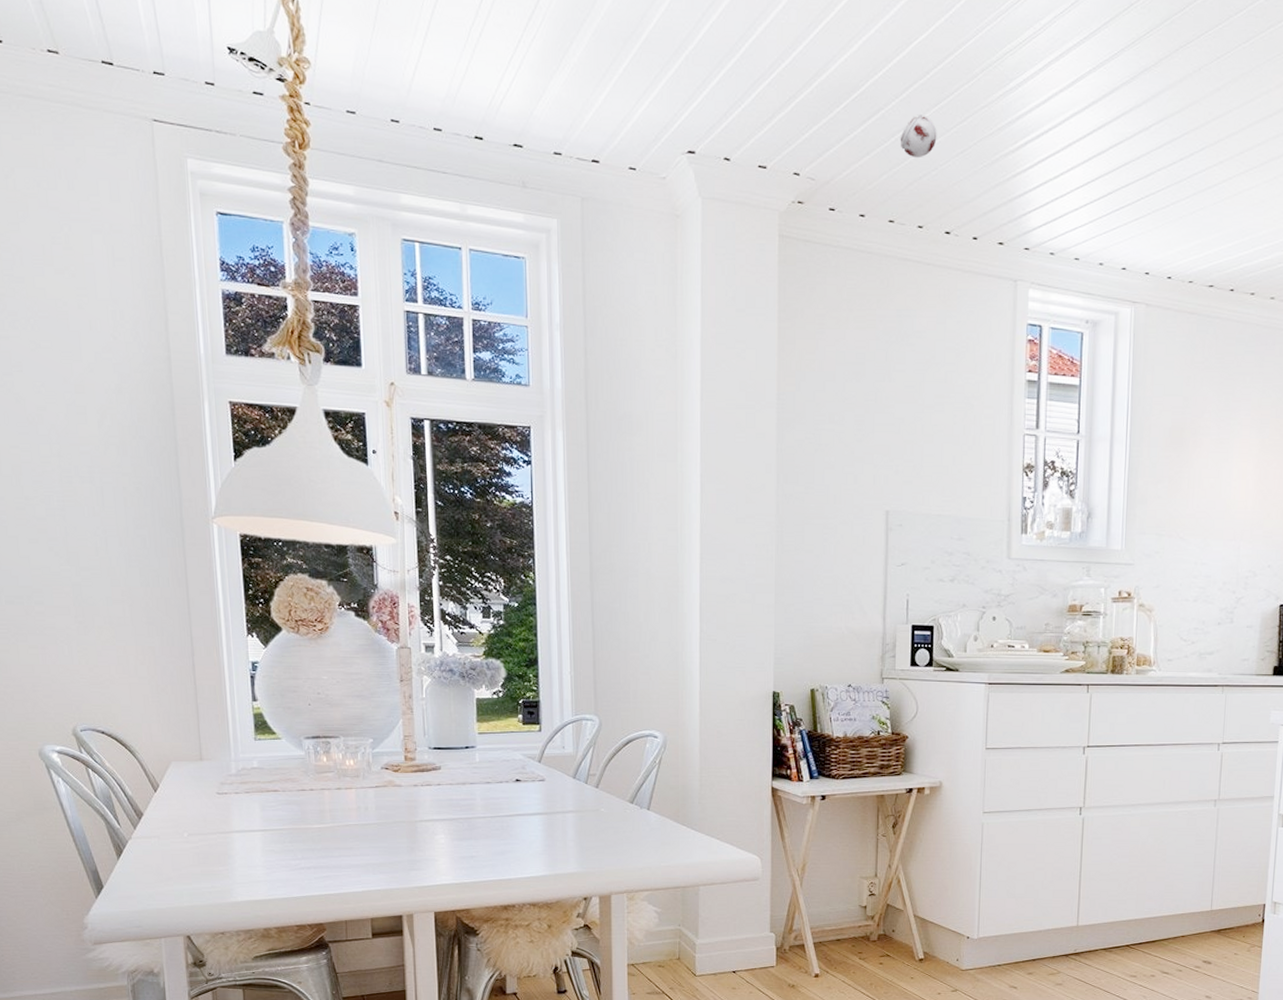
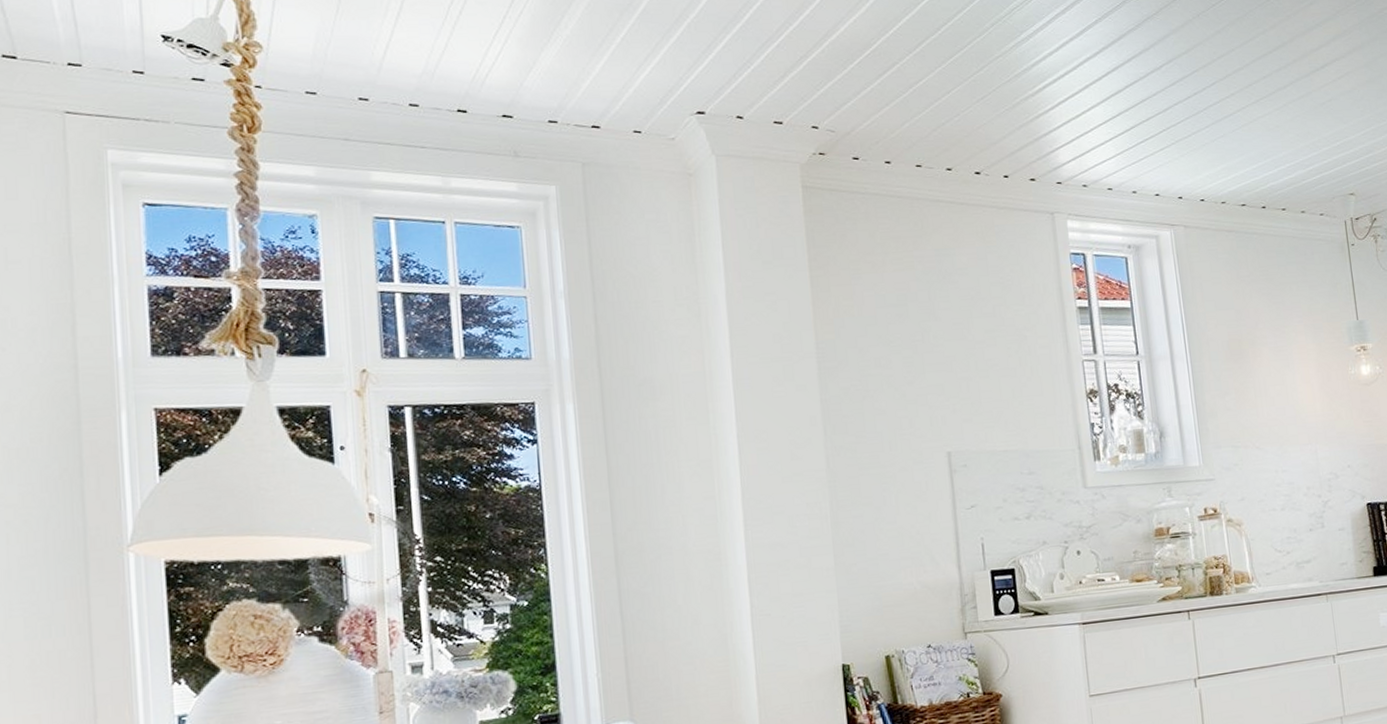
smoke detector: present [900,114,937,158] -> none [918,66,956,106]

